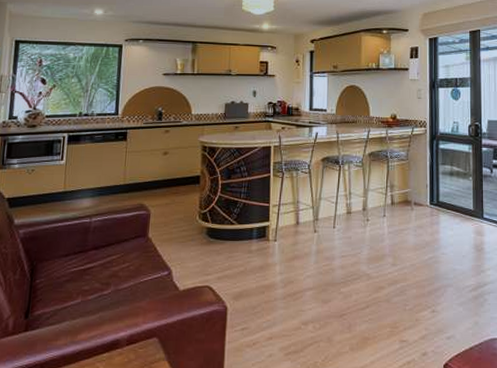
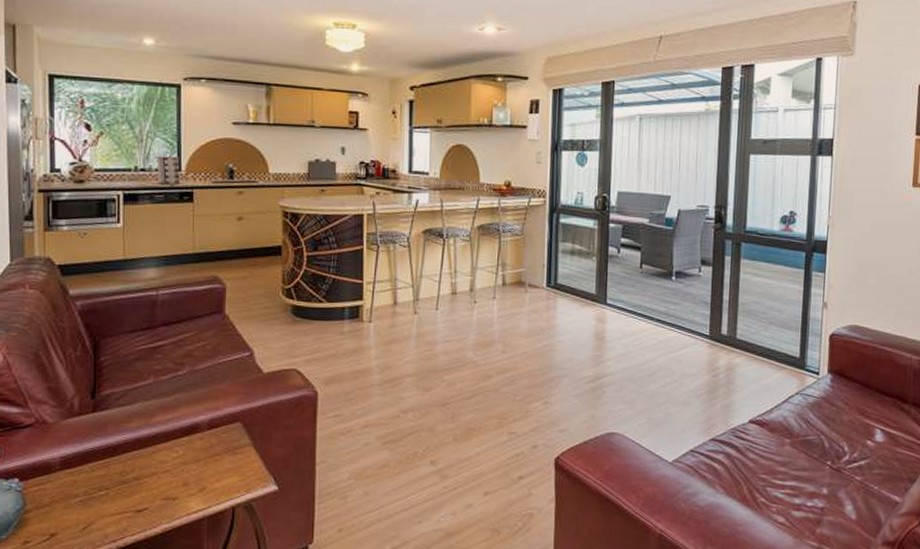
spice rack: none [97,100,119,127] -> present [155,152,182,185]

